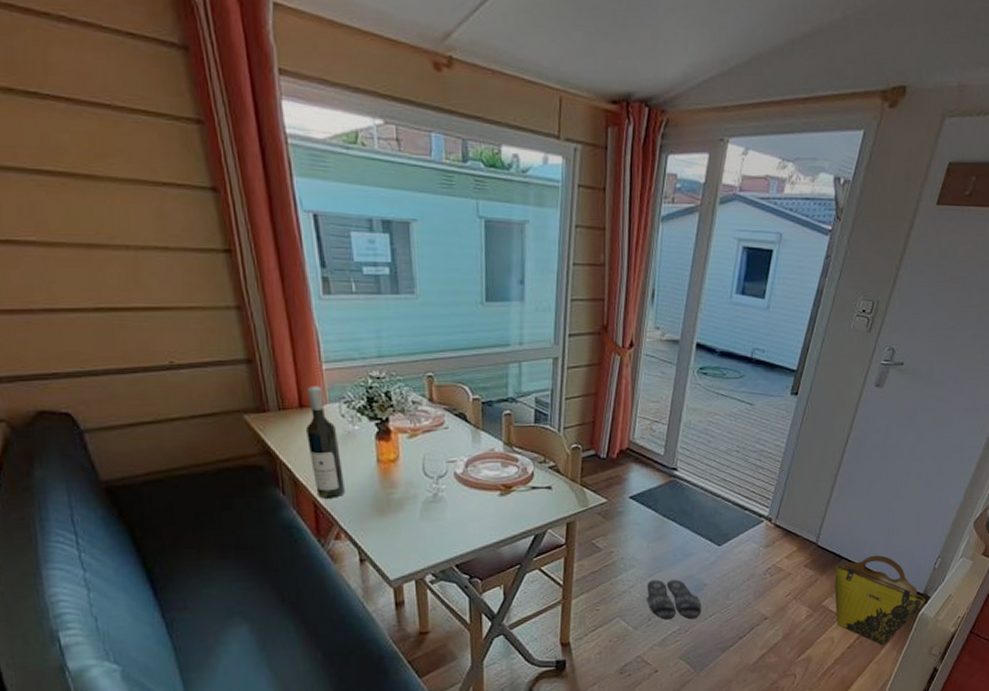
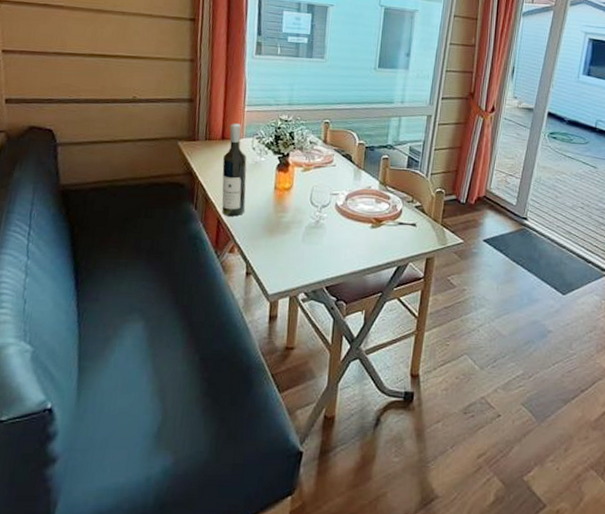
slippers: present [646,579,701,620] -> none [493,321,545,366]

